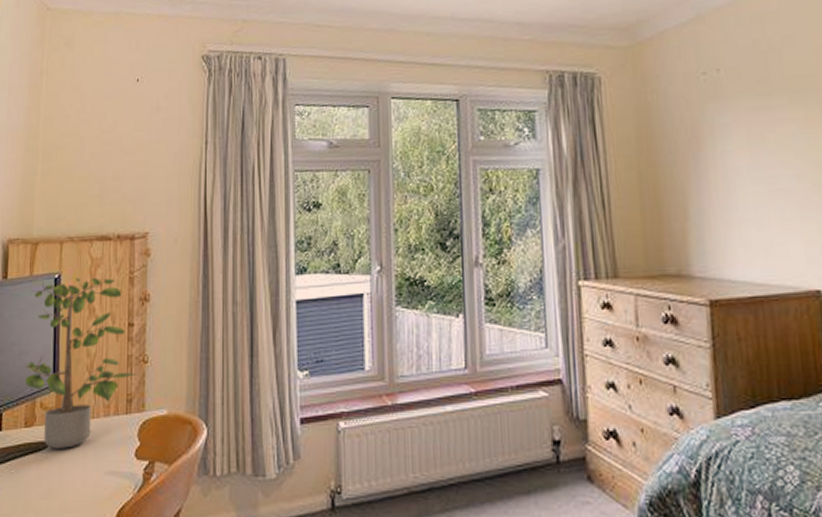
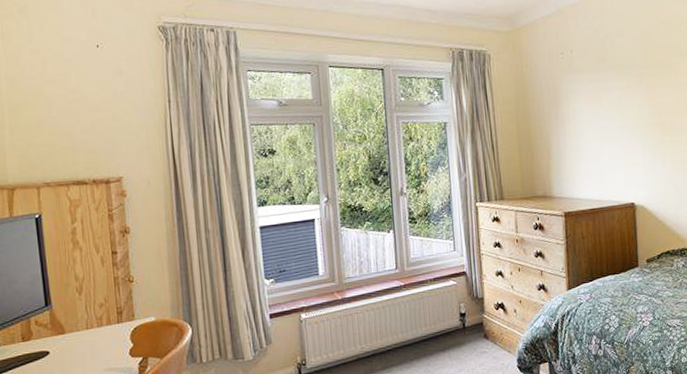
potted plant: present [24,273,138,449] -> none [15,212,126,356]

